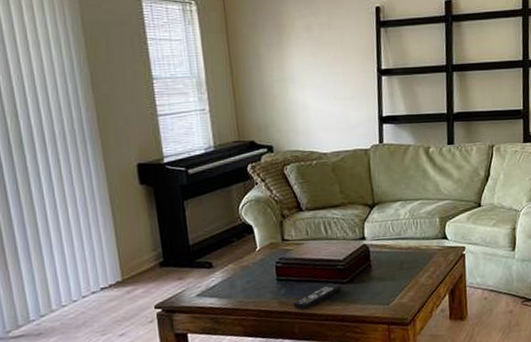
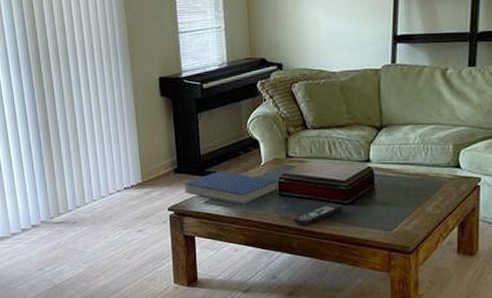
book: none [172,260,276,294] -> present [184,171,278,205]

